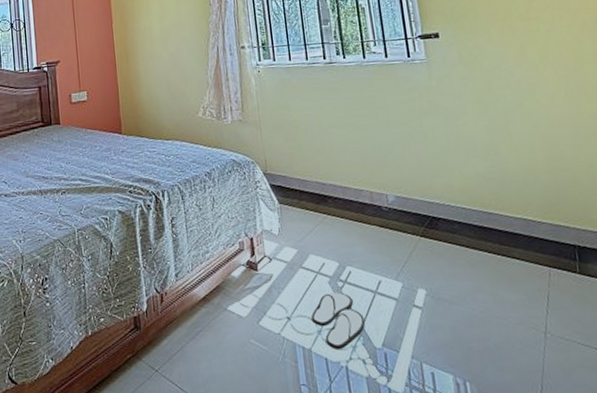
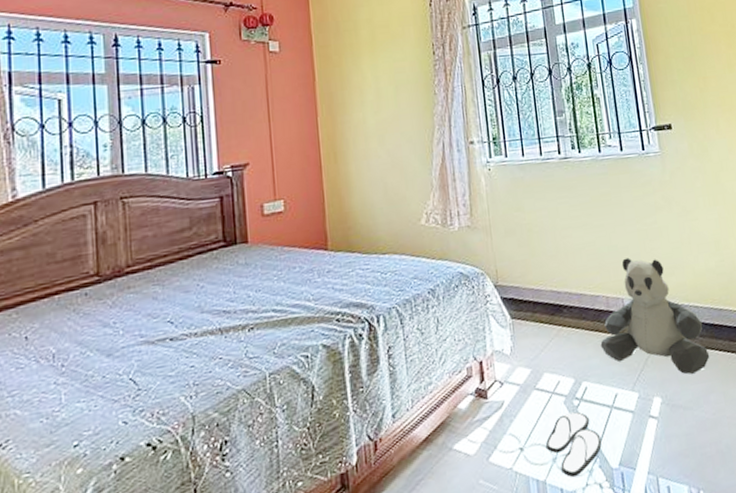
teddy bear: none [364,157,478,272] -> present [600,257,710,375]

